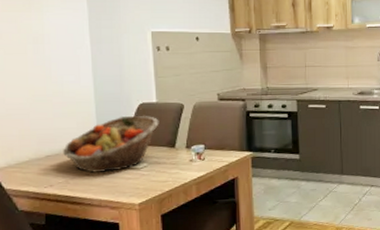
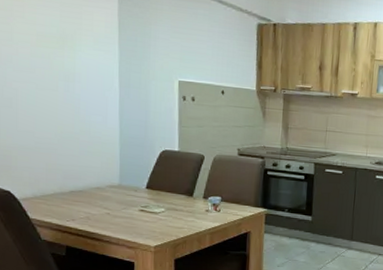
fruit basket: present [63,115,159,173] -> none [86,161,180,214]

